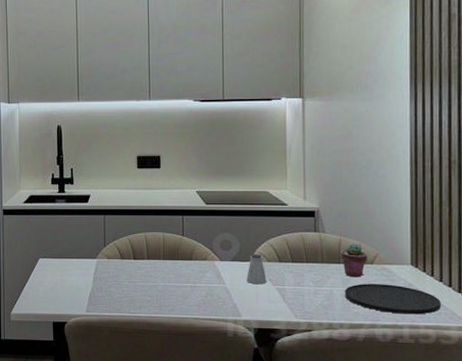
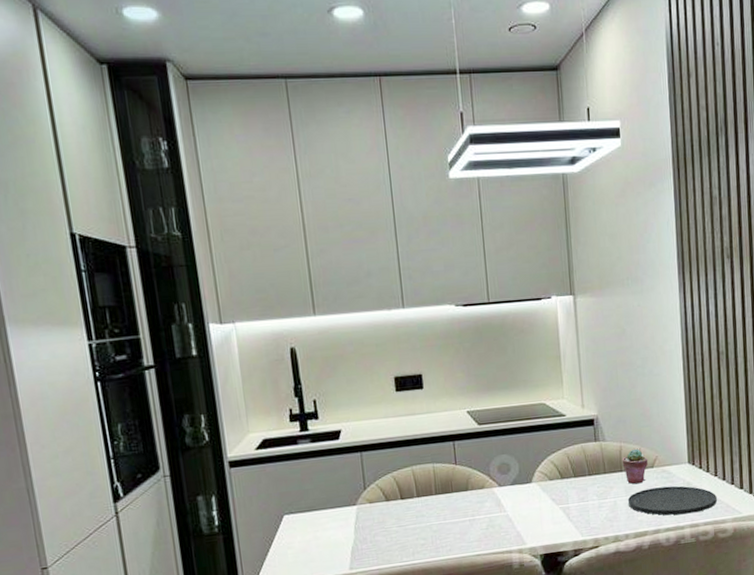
saltshaker: present [246,254,267,285] -> none [528,473,550,507]

